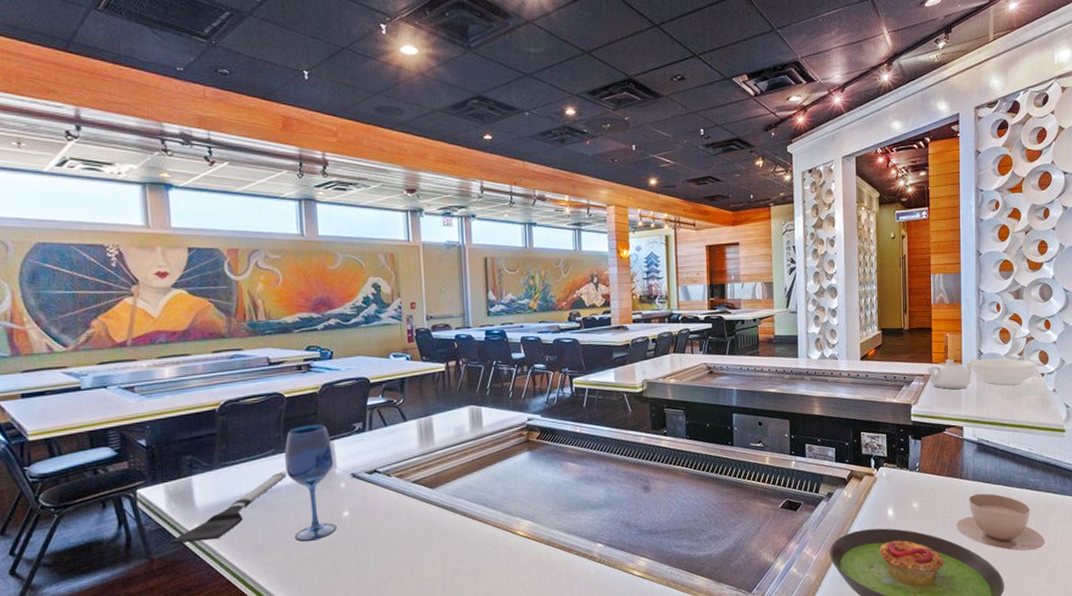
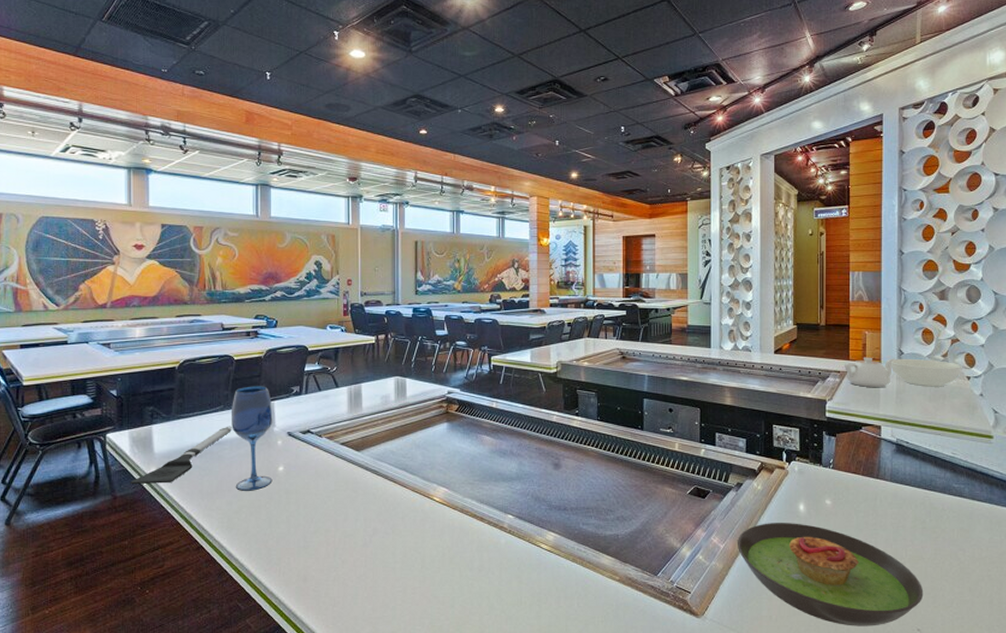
teacup: present [957,493,1045,551] -> none [872,495,969,559]

